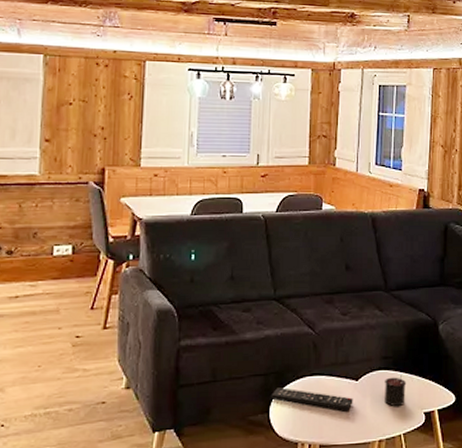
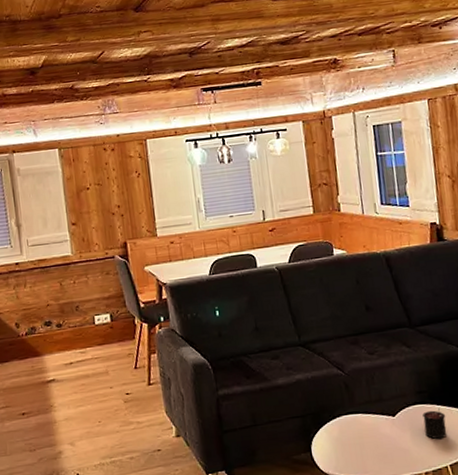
remote control: present [271,387,353,411] -> none [311,427,393,446]

